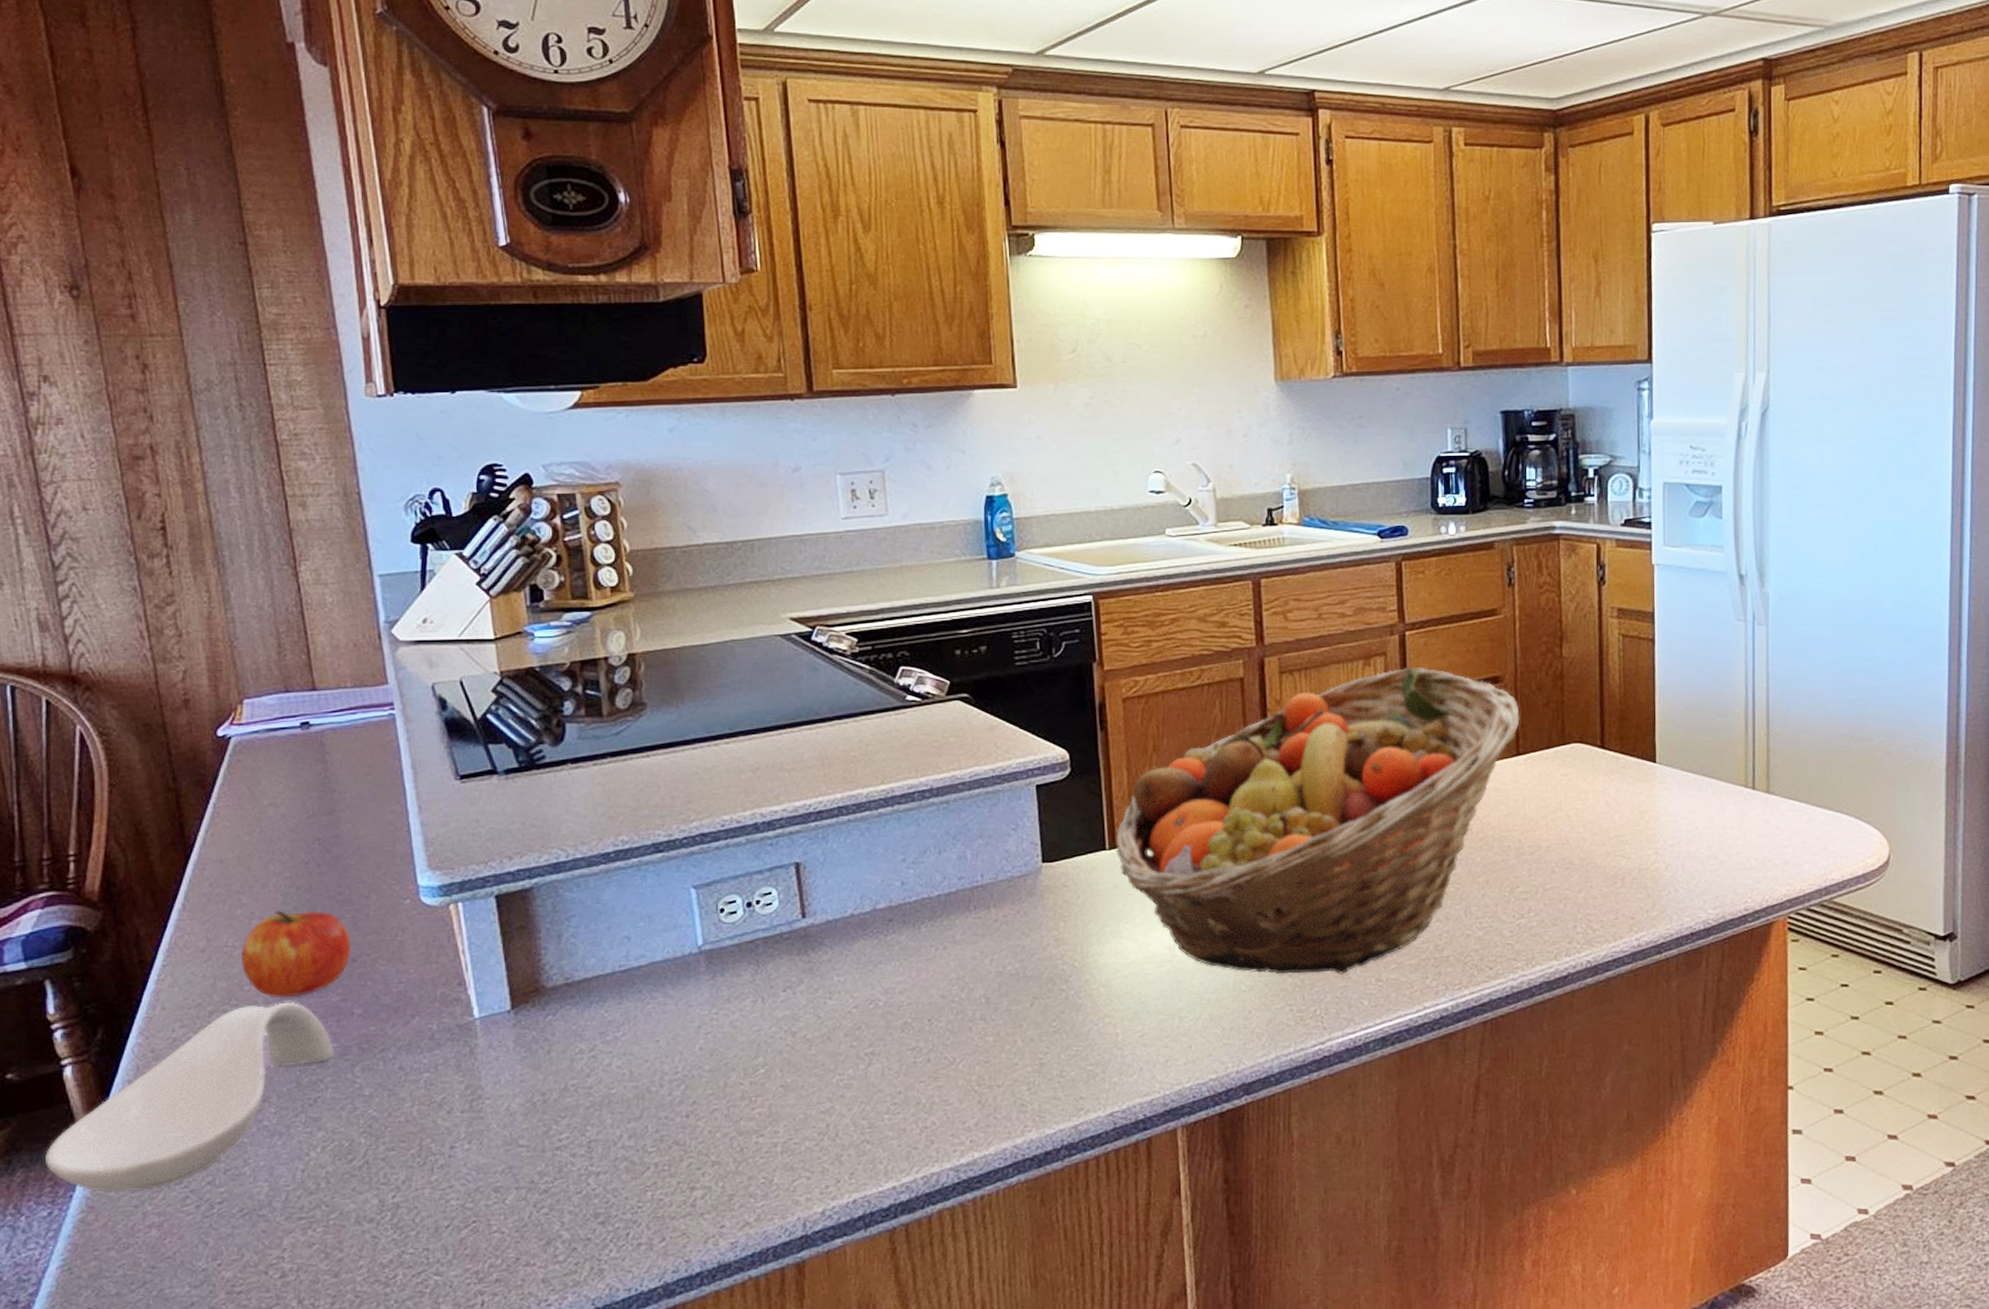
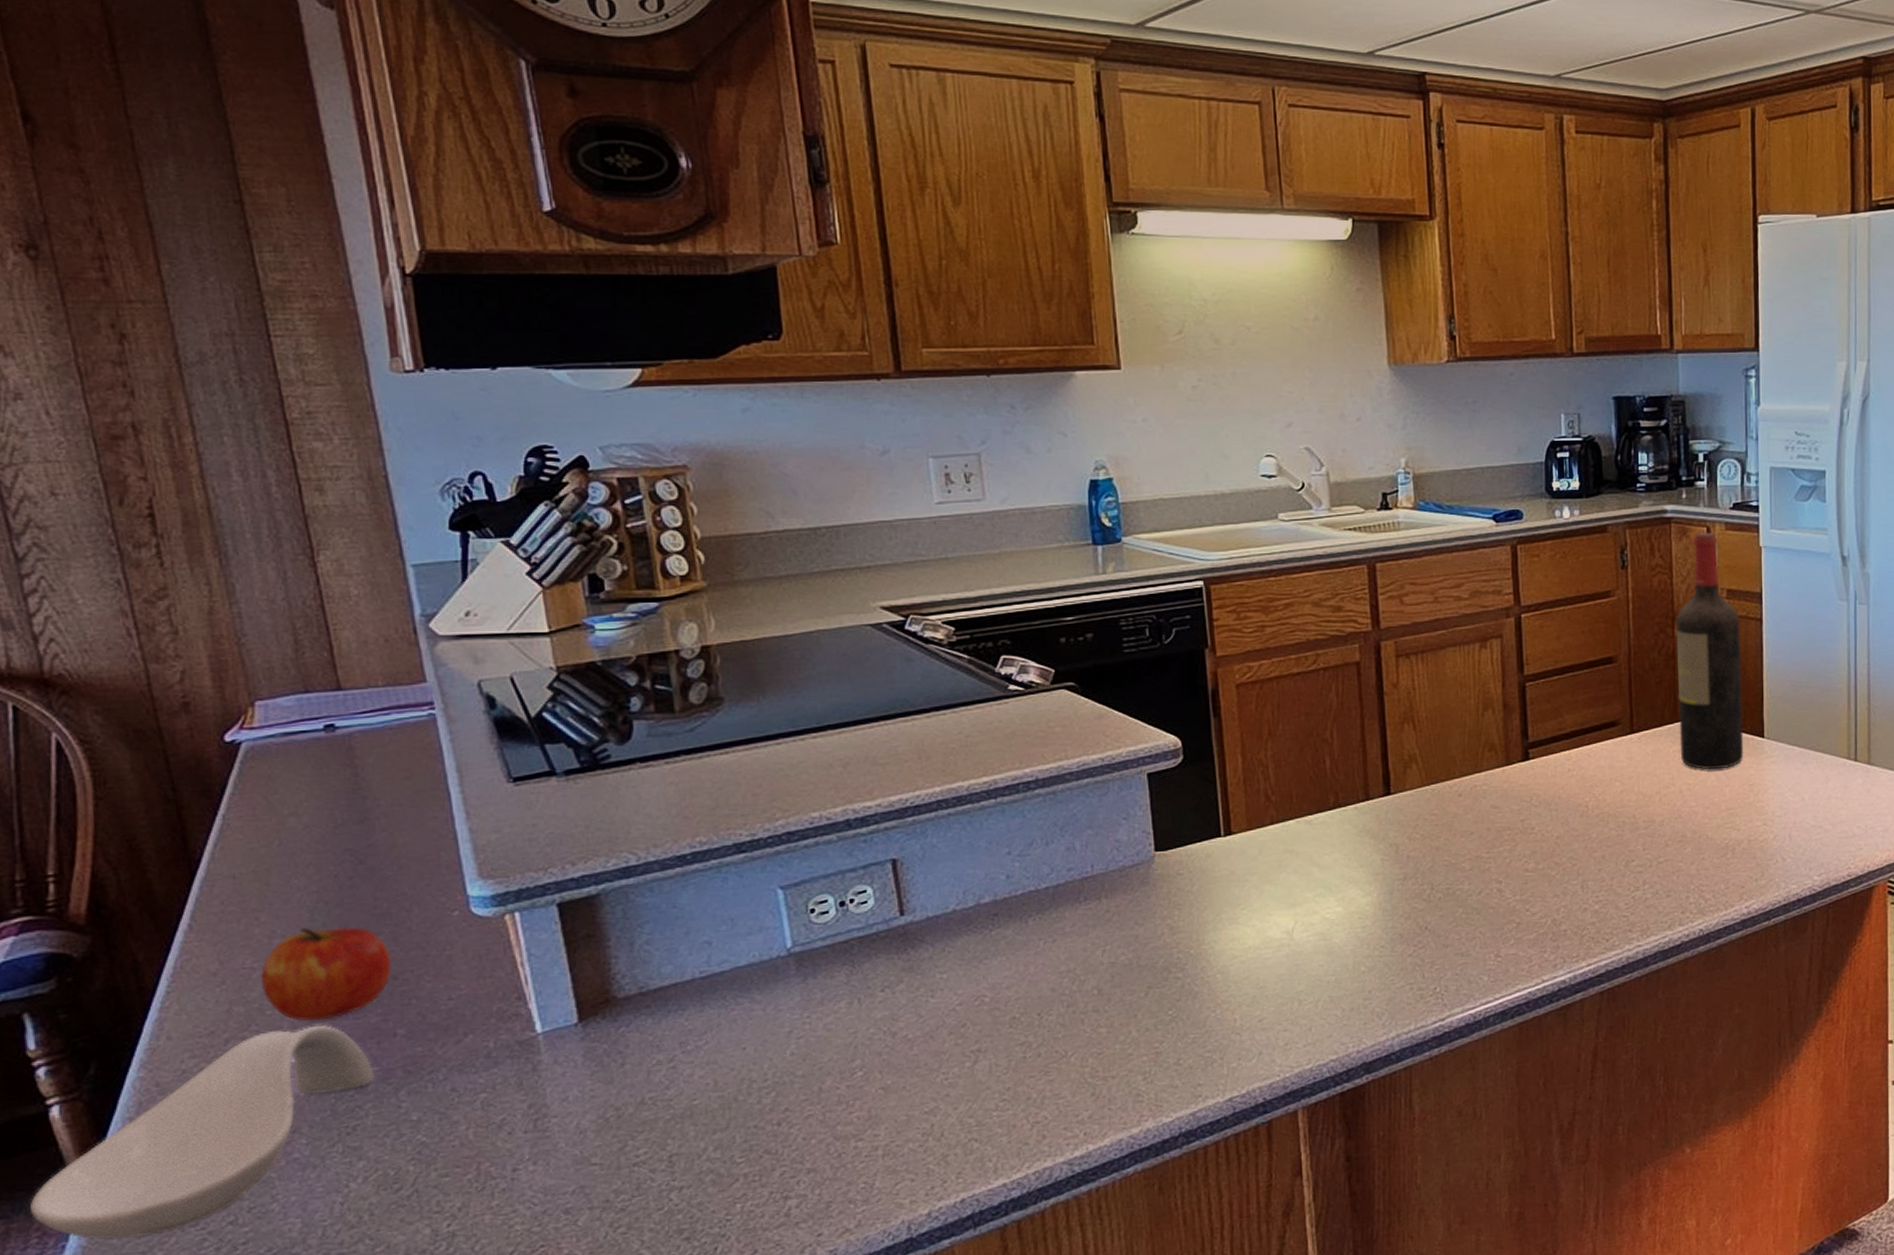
fruit basket: present [1116,667,1520,974] -> none [1231,649,1634,954]
wine bottle: none [1564,549,1635,795] -> present [1676,532,1744,770]

